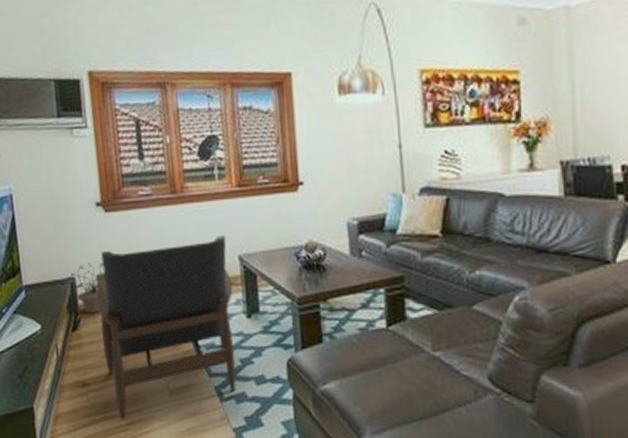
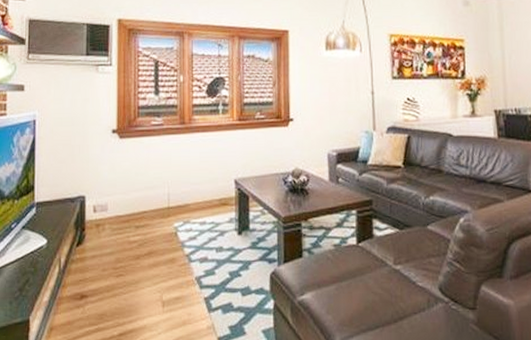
potted plant: present [70,262,104,313] -> none [80,183,113,229]
armchair: present [96,235,236,420] -> none [103,162,227,331]

